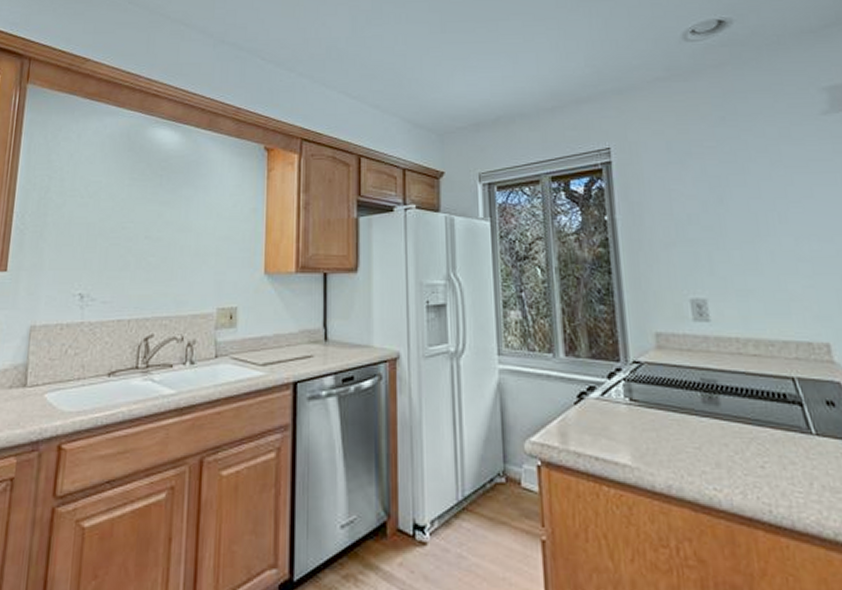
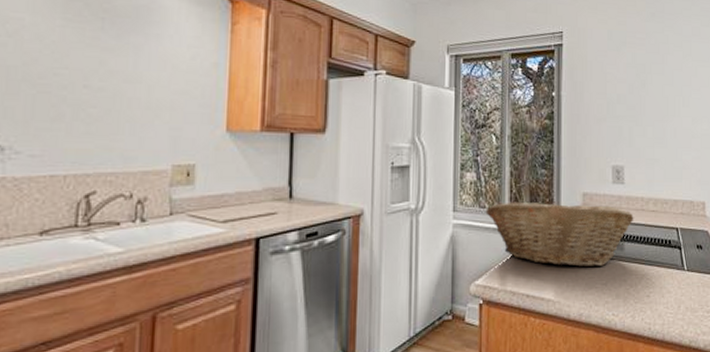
fruit basket: none [536,343,729,426] -> present [485,201,634,268]

